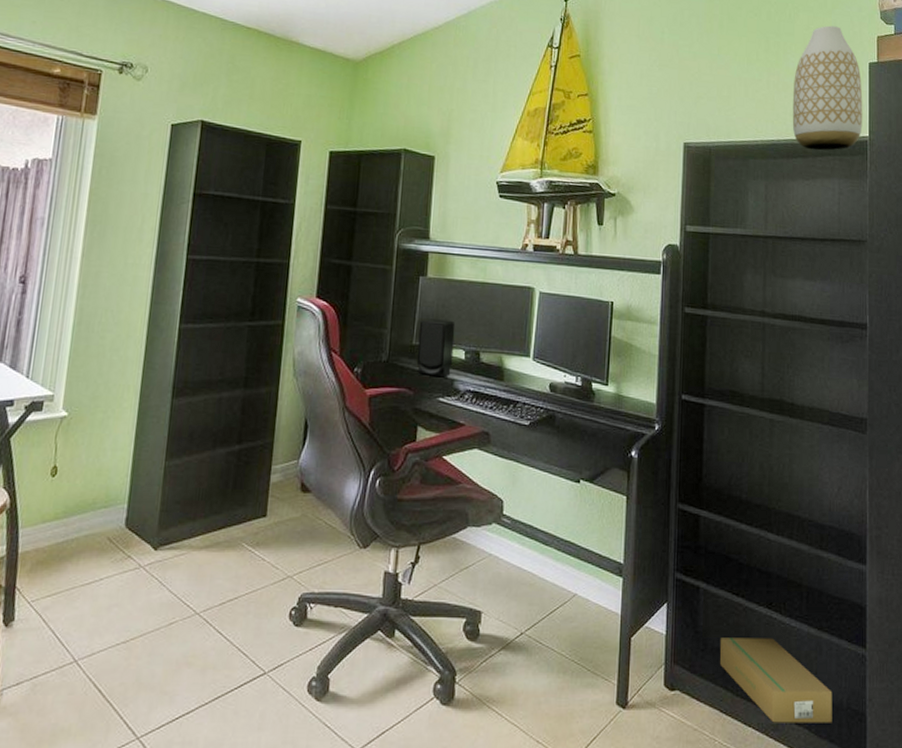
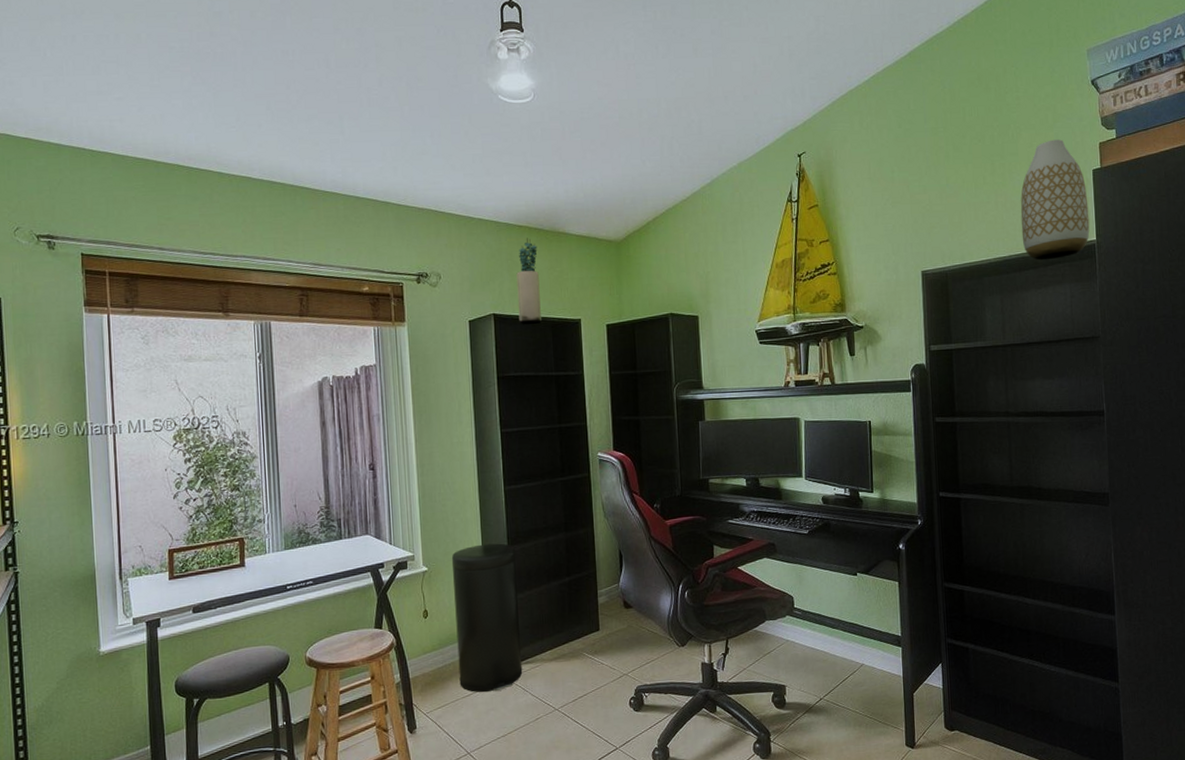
pedal bin: none [80,391,181,582] -> present [451,543,523,692]
vase: none [230,42,264,140] -> present [516,238,541,325]
speaker: present [416,318,455,378] -> none [703,455,737,503]
box: present [719,637,832,723] -> none [989,682,1092,748]

